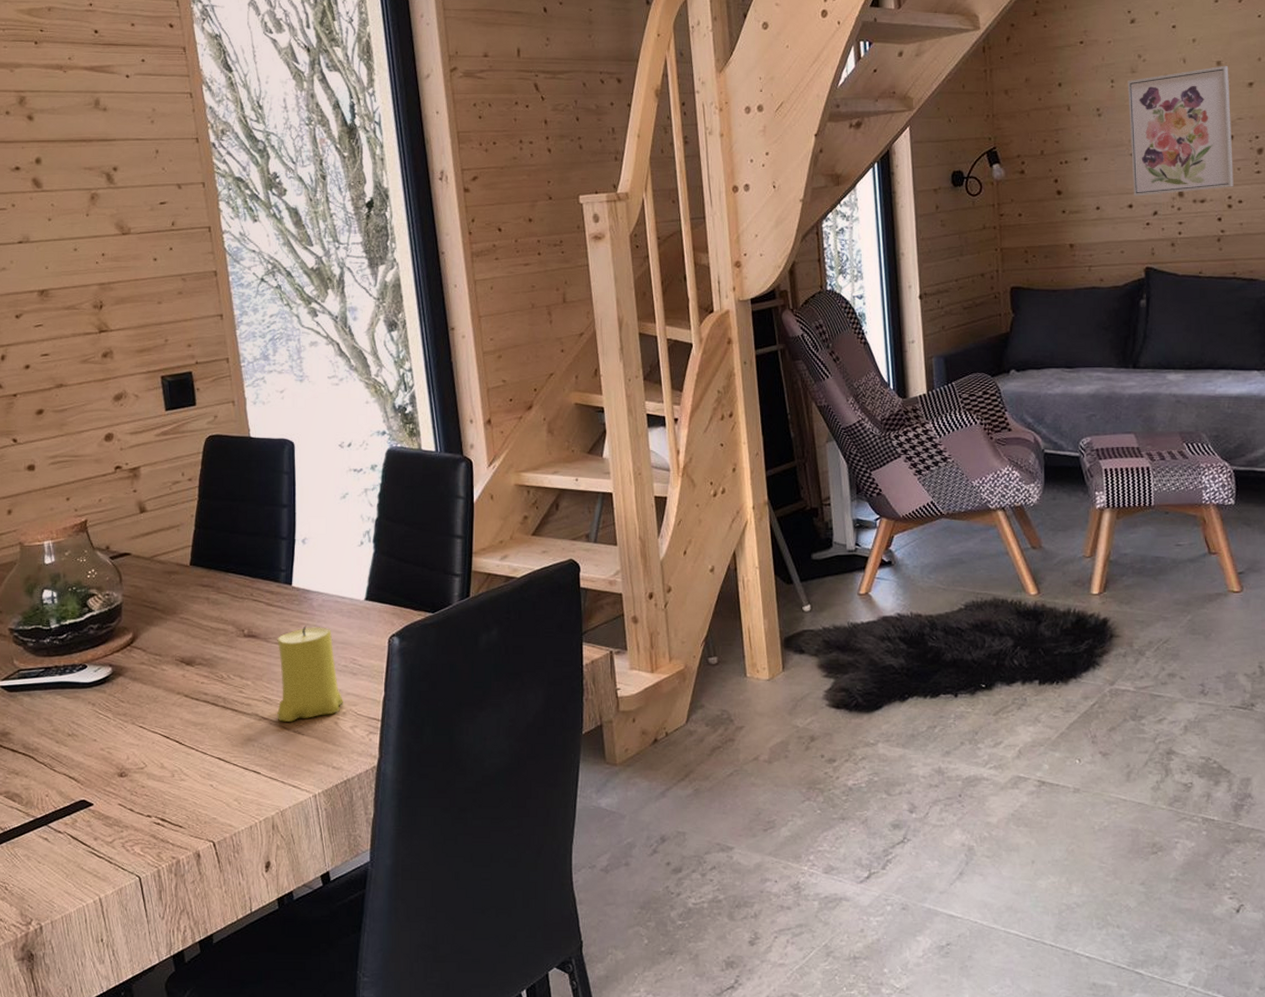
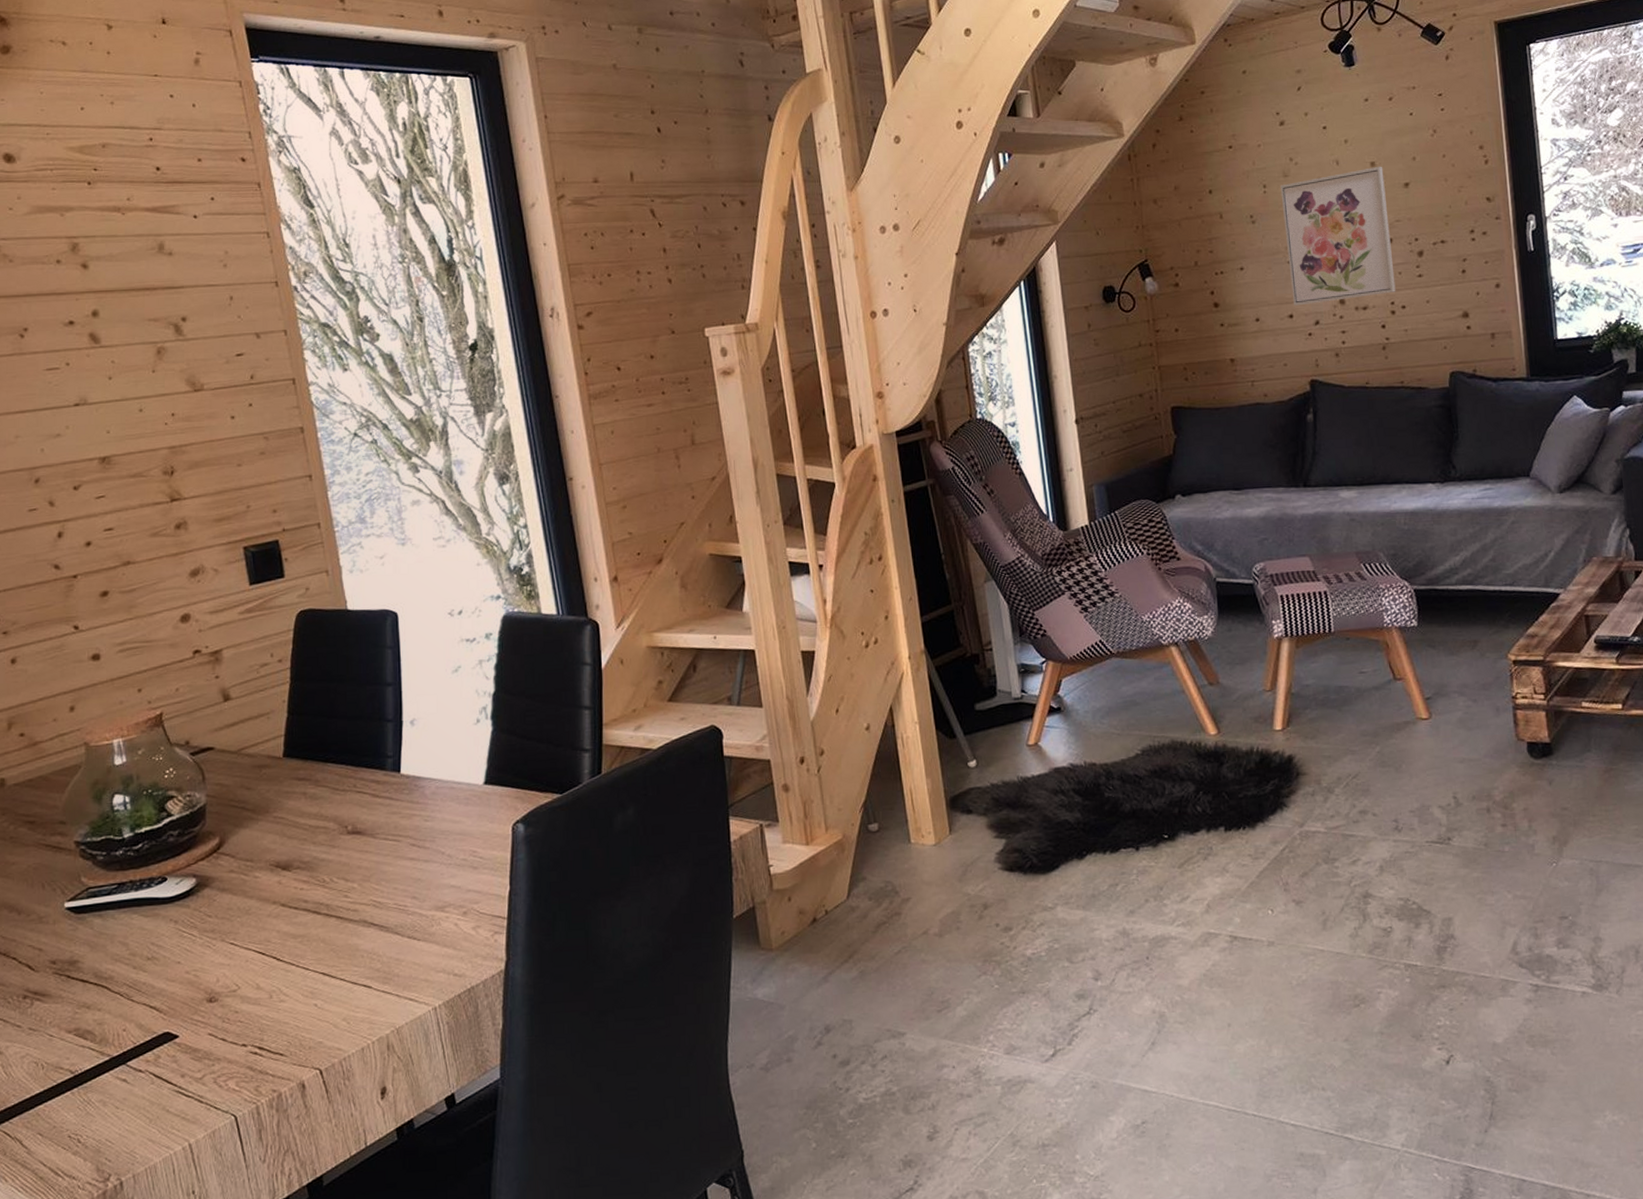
candle: present [277,626,343,722] -> none [386,817,464,927]

